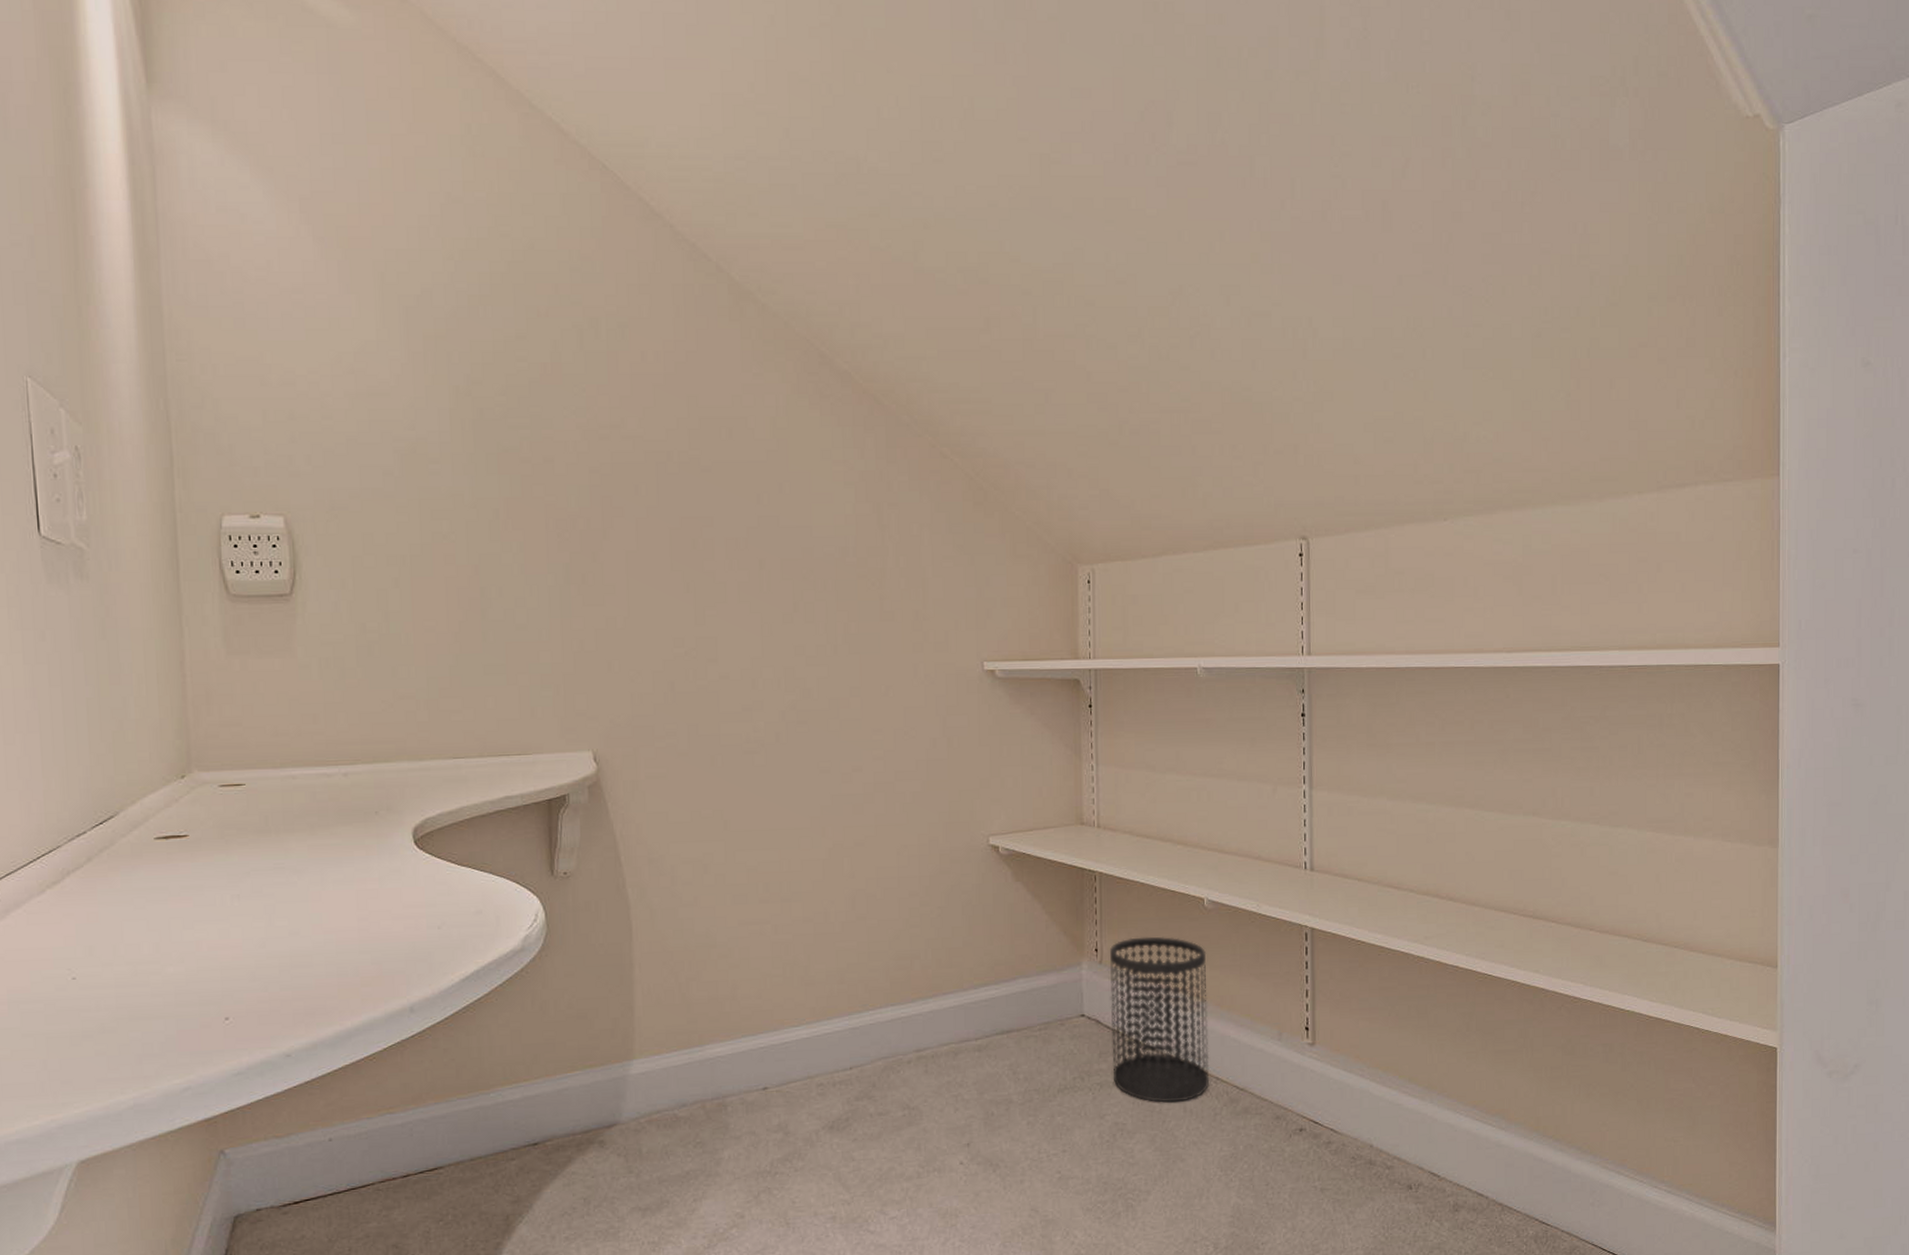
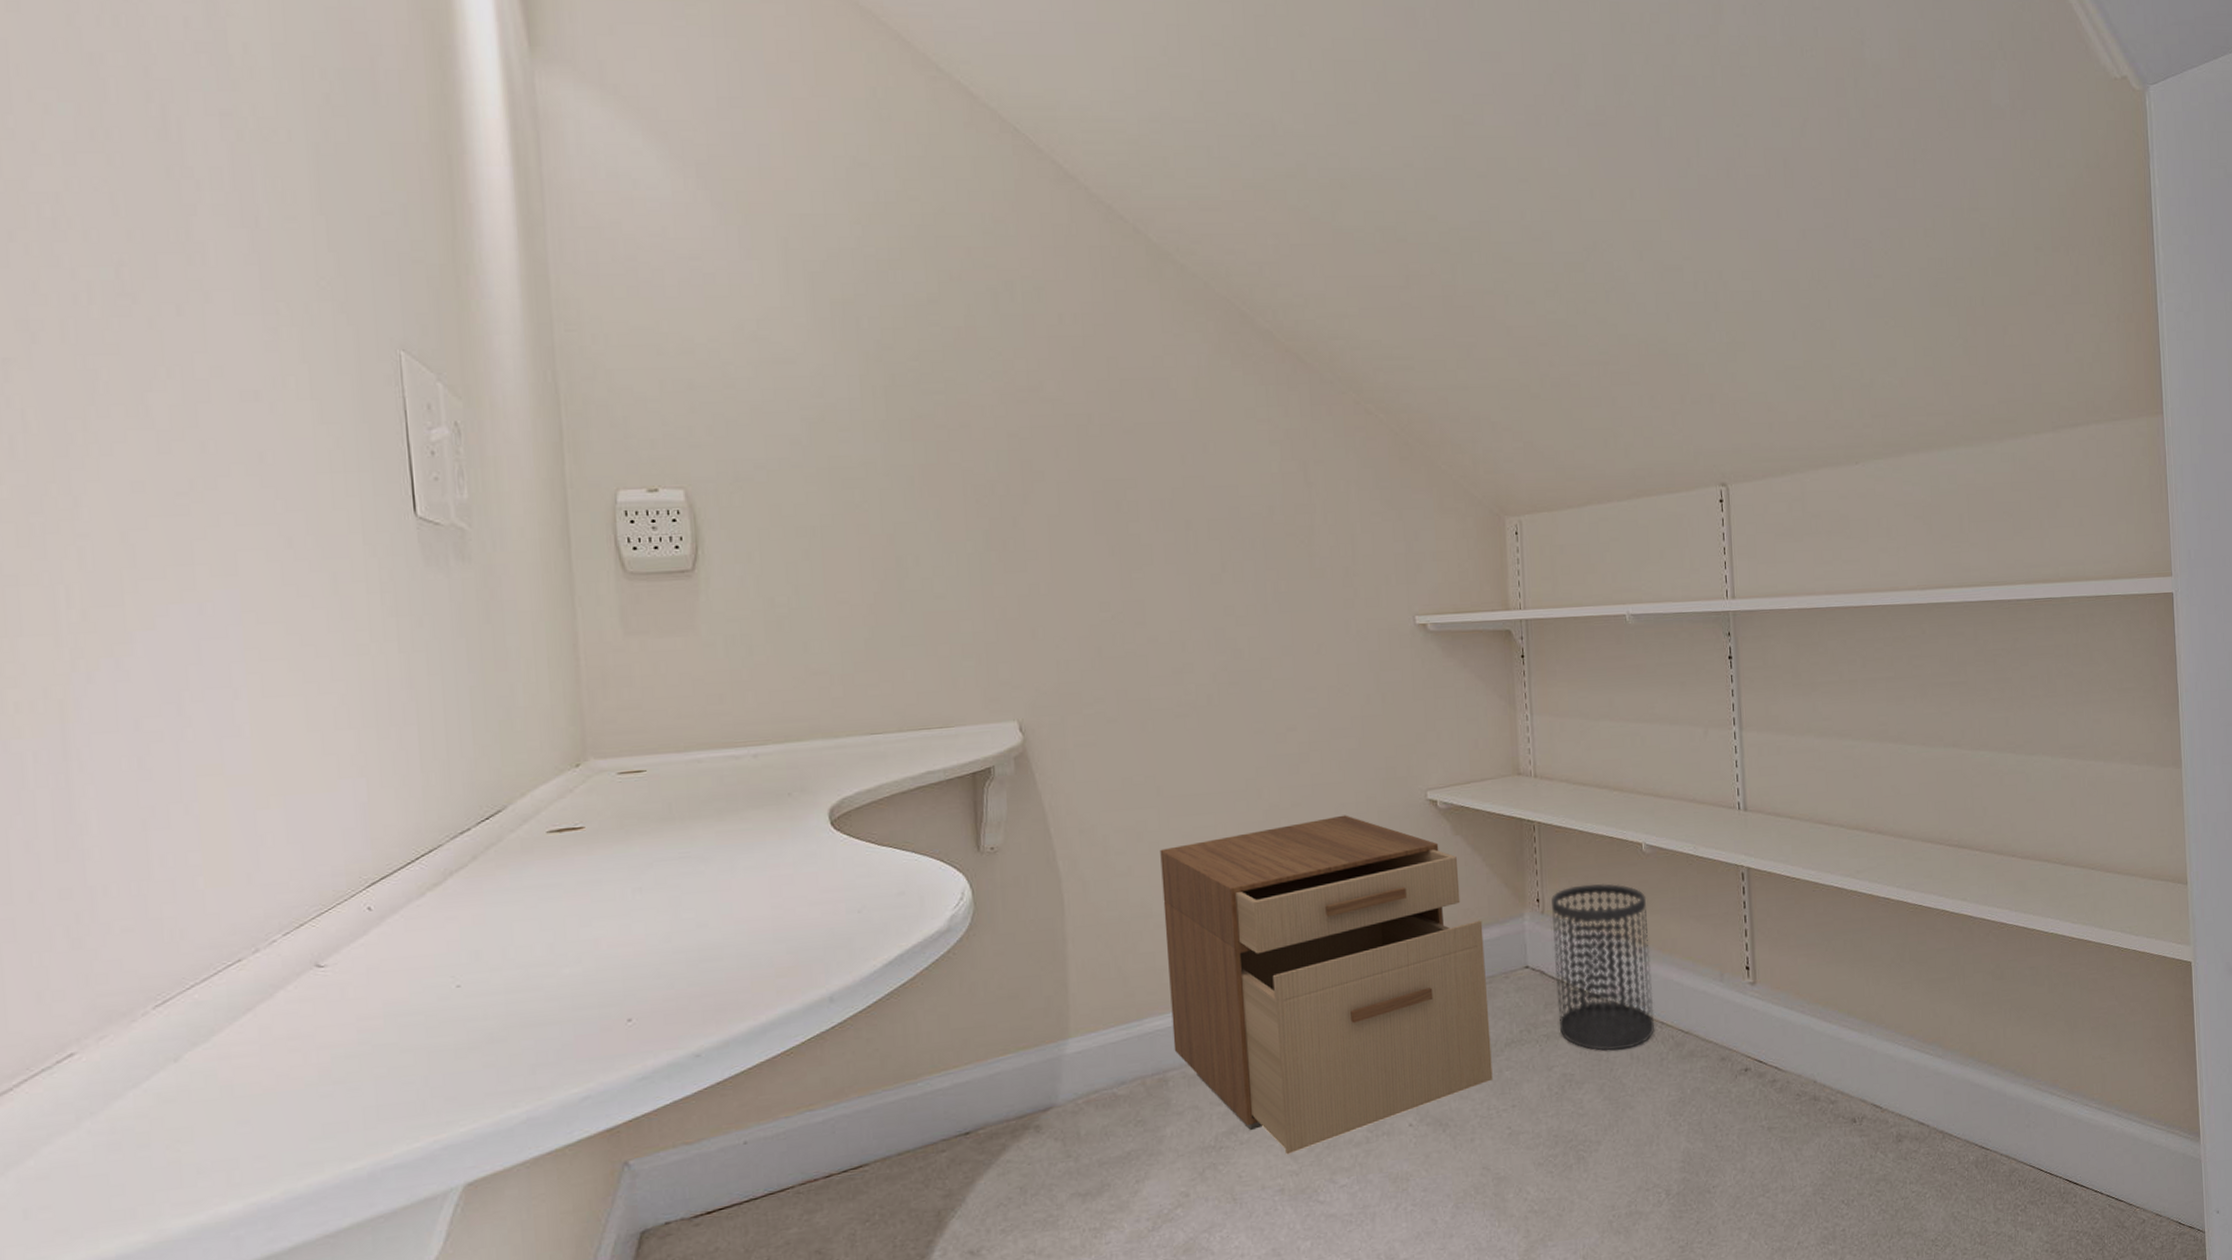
filing cabinet: none [726,856,1044,1184] -> present [1160,815,1493,1155]

